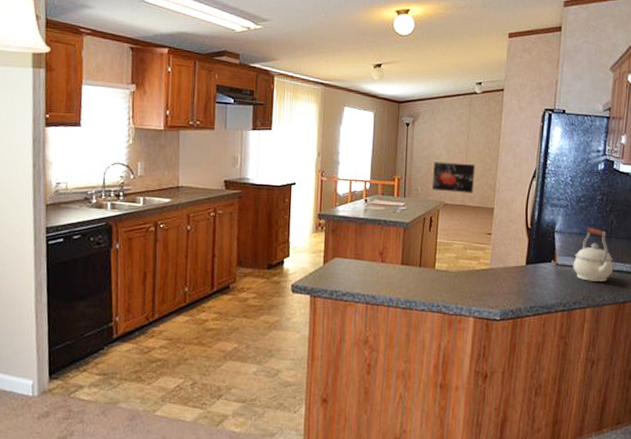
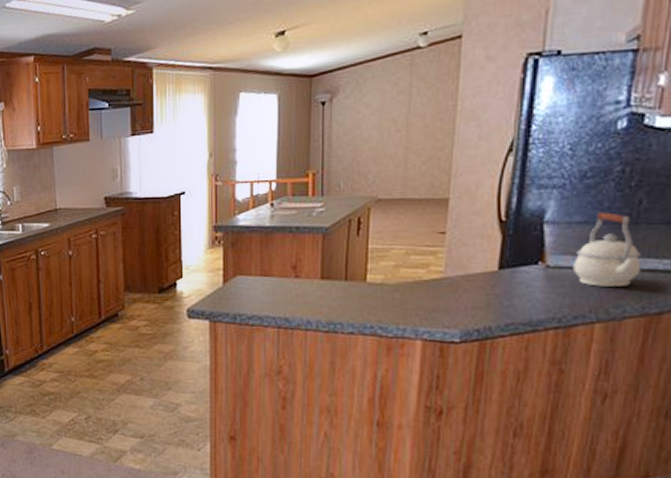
wall art: present [432,161,476,193] -> none [360,143,421,184]

